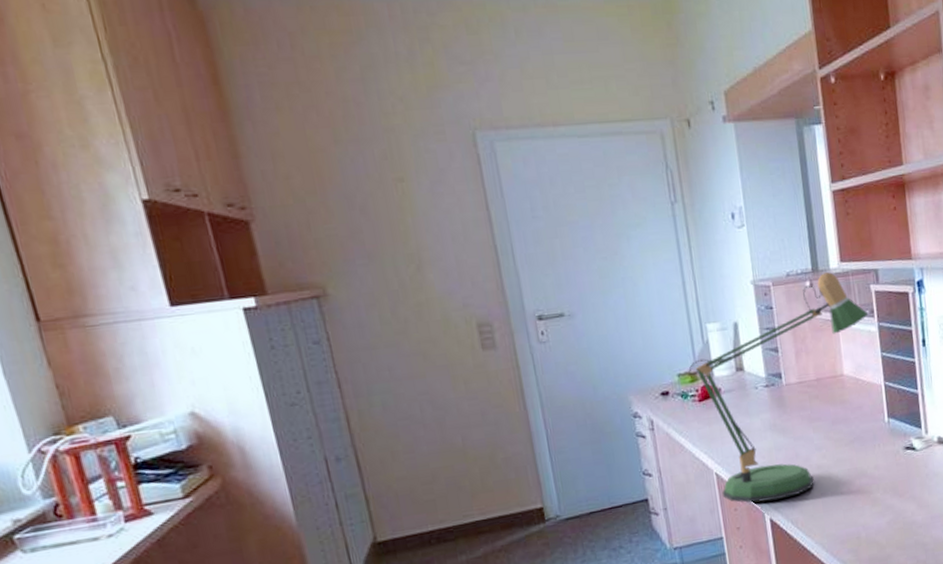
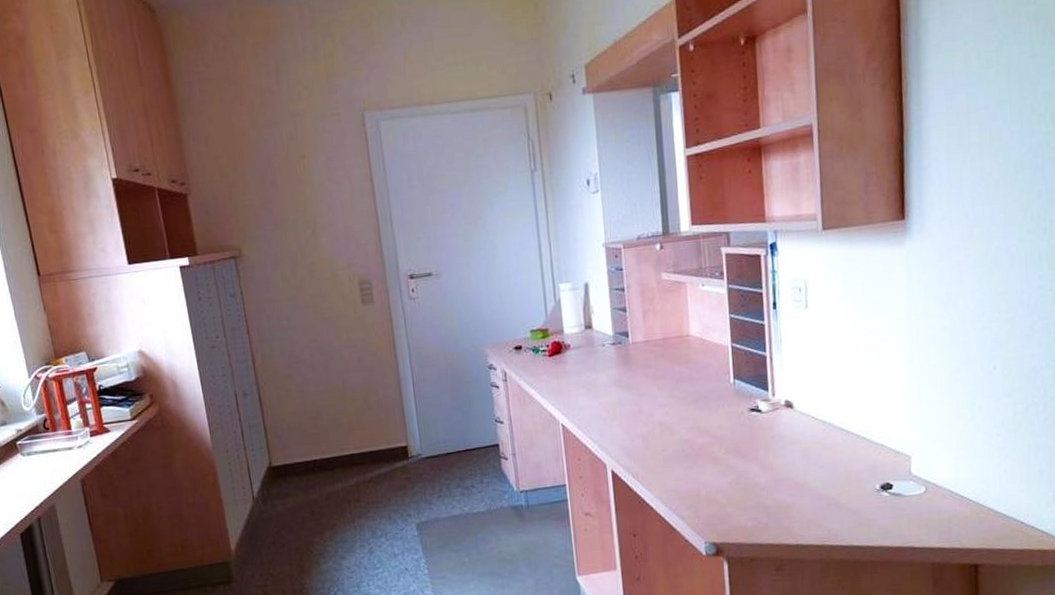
desk lamp: present [688,272,868,503] -> none [540,235,717,454]

